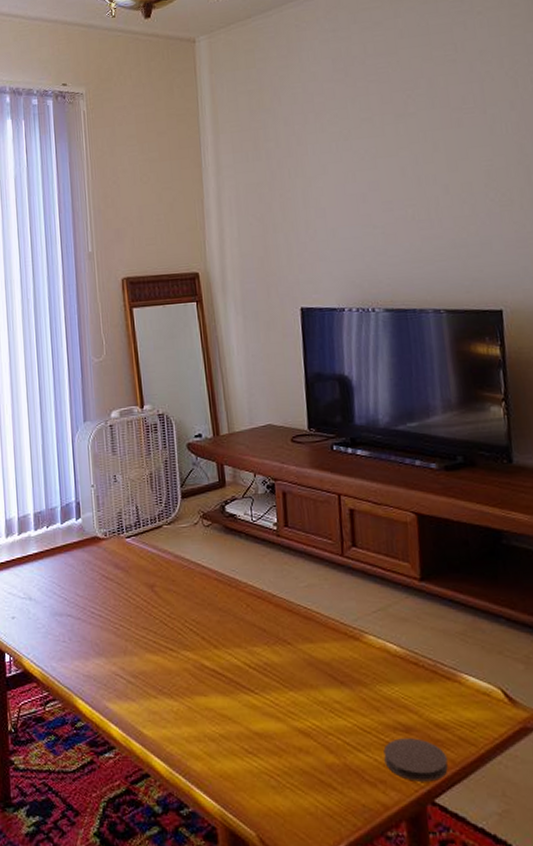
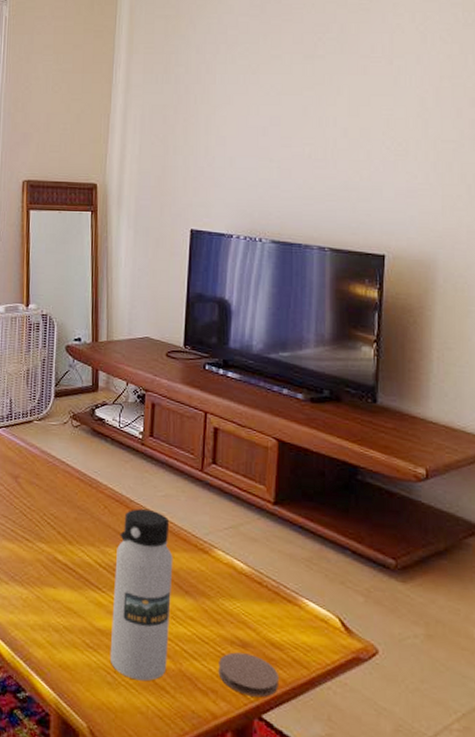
water bottle: none [265,602,331,781] -> present [109,508,173,681]

